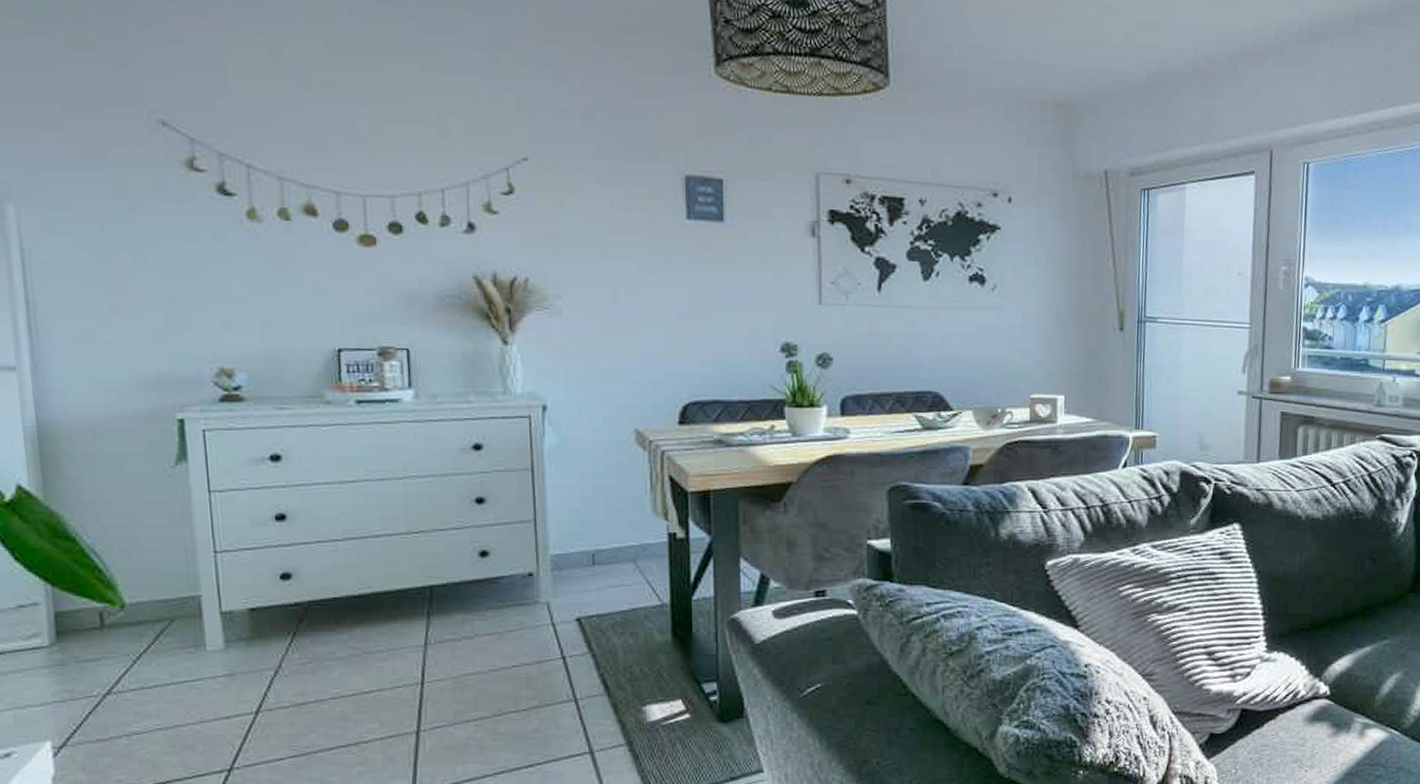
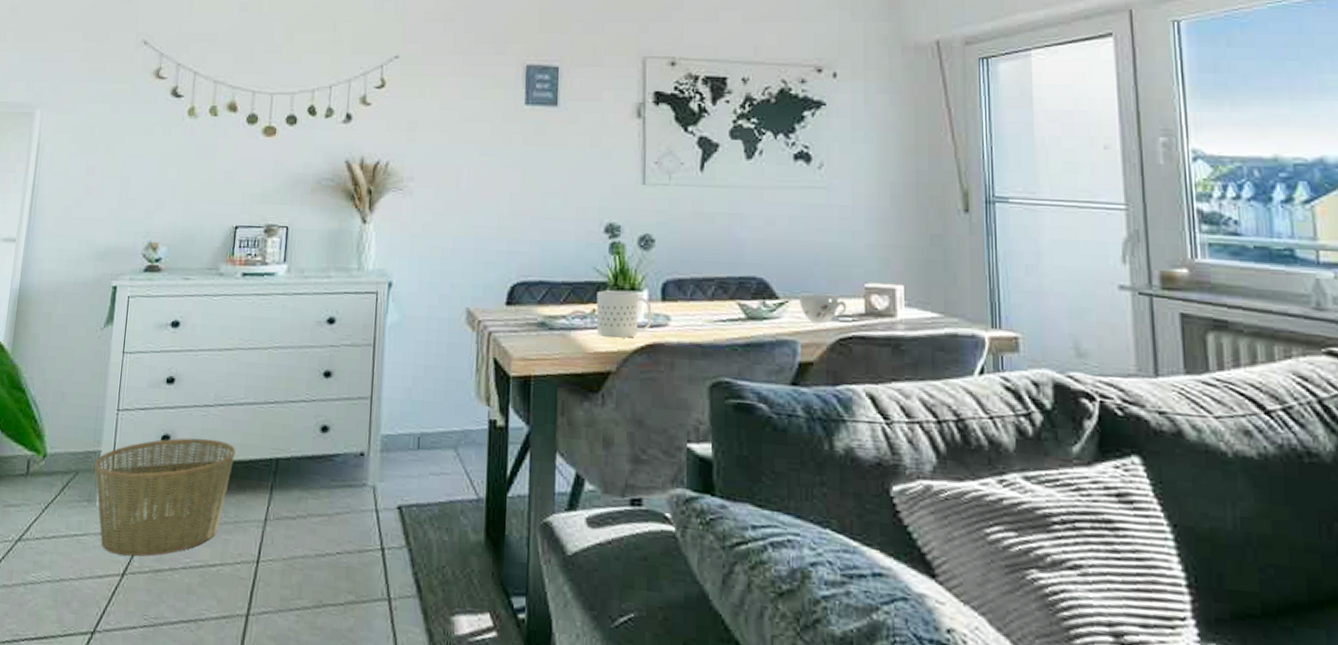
basket: none [195,573,379,694] -> present [94,438,236,557]
mug: none [775,406,832,452] -> present [596,289,652,339]

